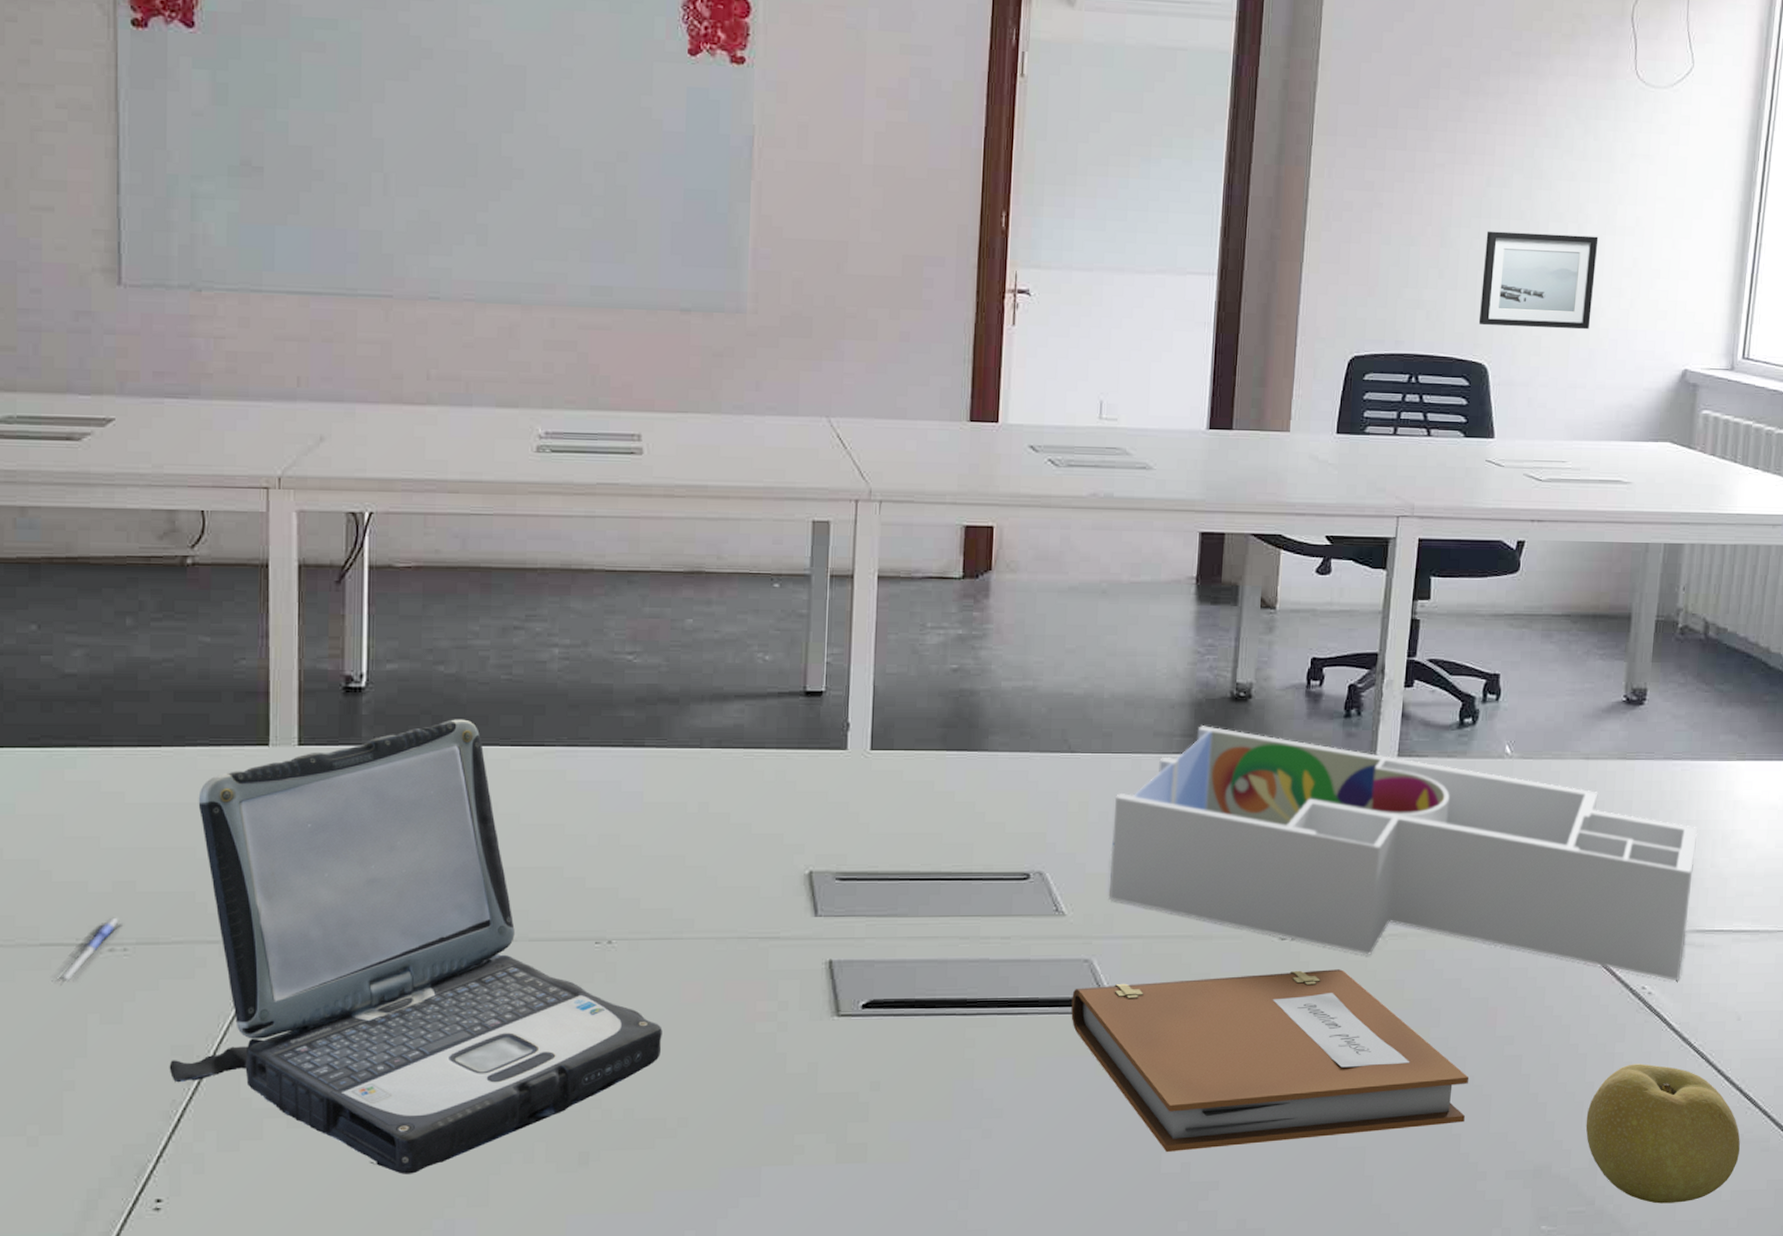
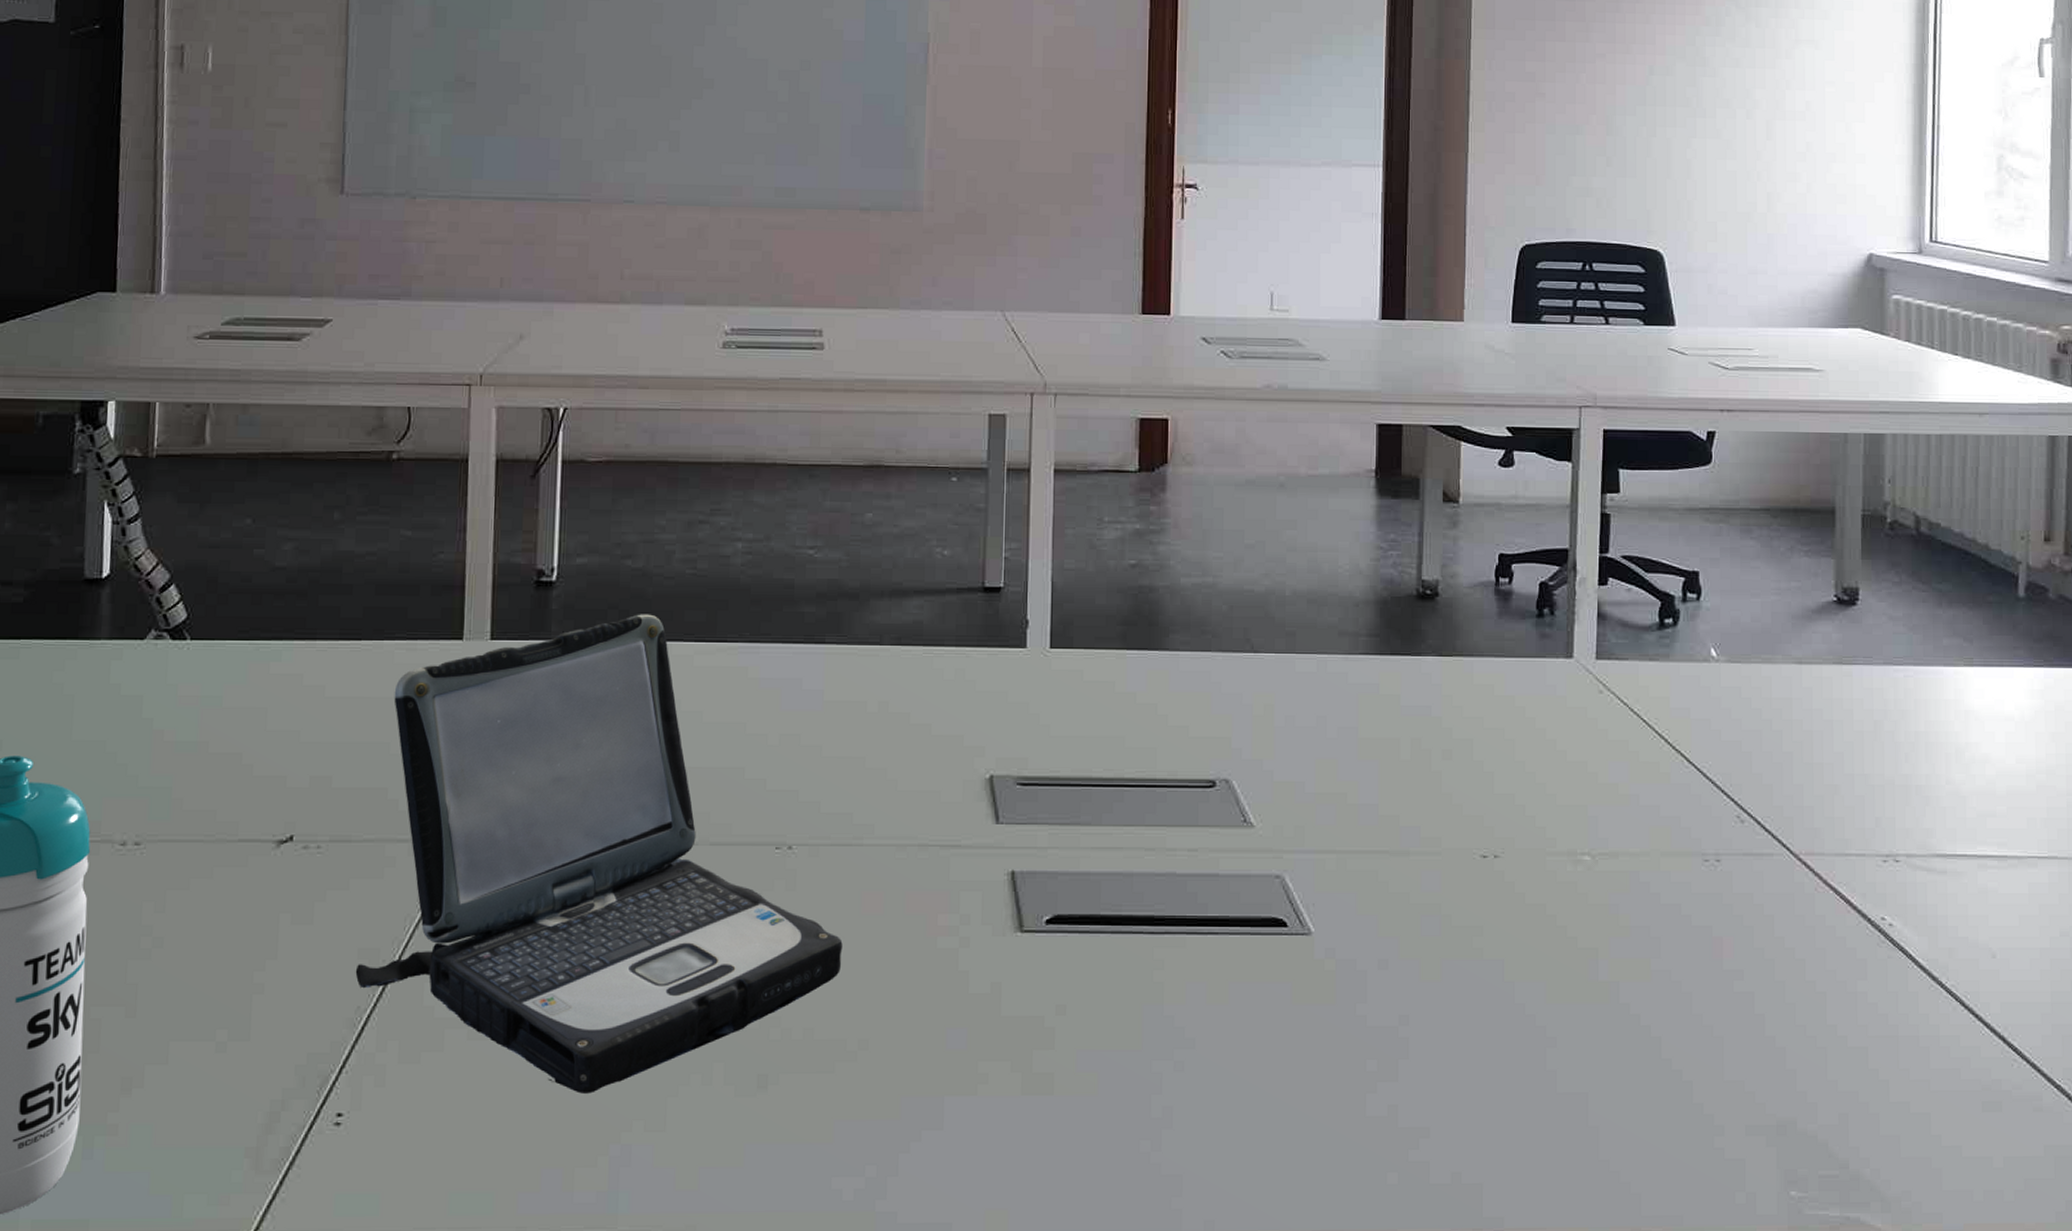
pen: present [51,917,124,985] -> none [247,813,319,883]
notebook: present [1071,969,1468,1152] -> none [1264,891,1696,1092]
desk organizer: present [1108,726,1698,982] -> none [1298,625,1928,912]
wall art: present [1478,231,1599,330] -> none [1650,118,1769,215]
fruit: present [1586,1064,1740,1204] -> none [1831,1005,2009,1170]

